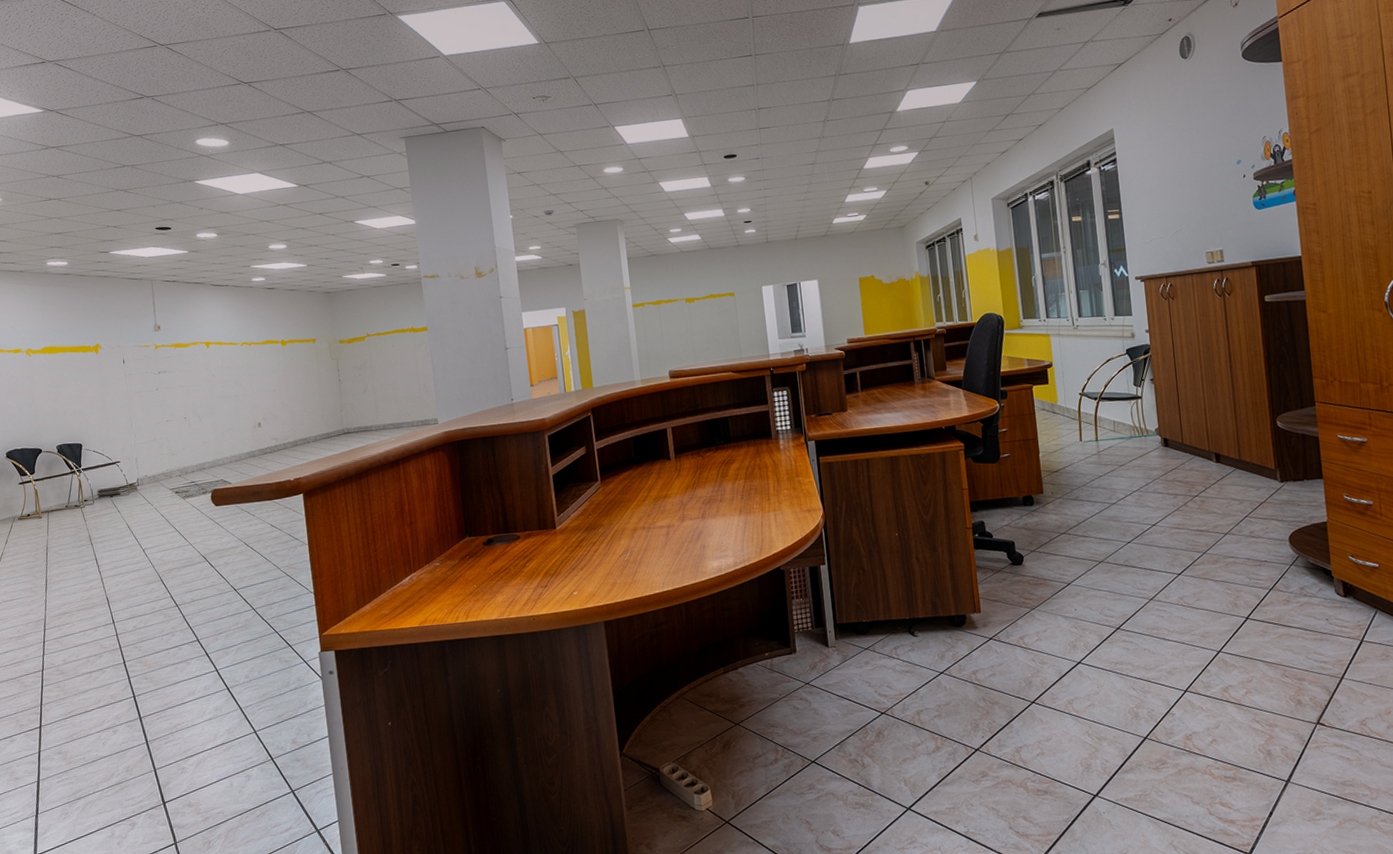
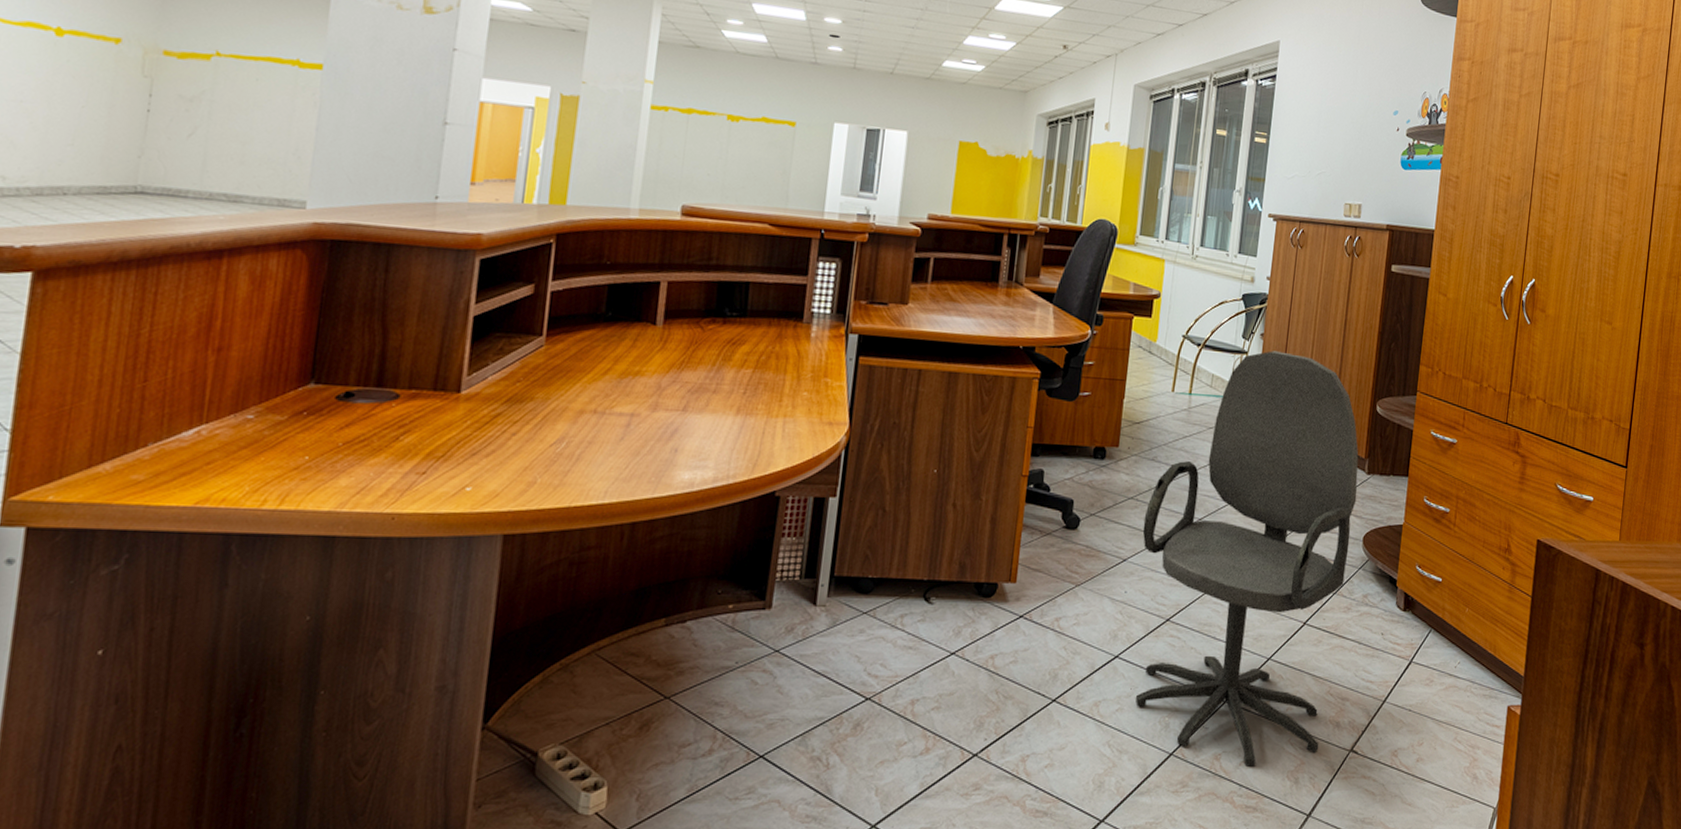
office chair: none [1078,390,1285,744] -> present [1136,350,1359,767]

